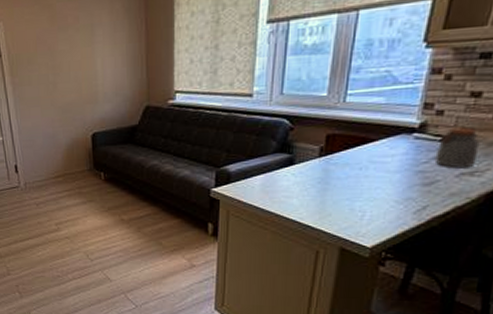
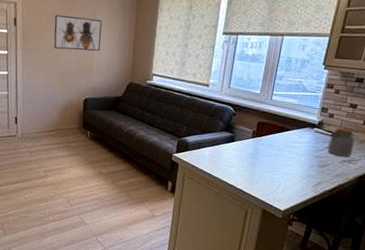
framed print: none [44,31,105,78] -> present [54,14,102,51]

